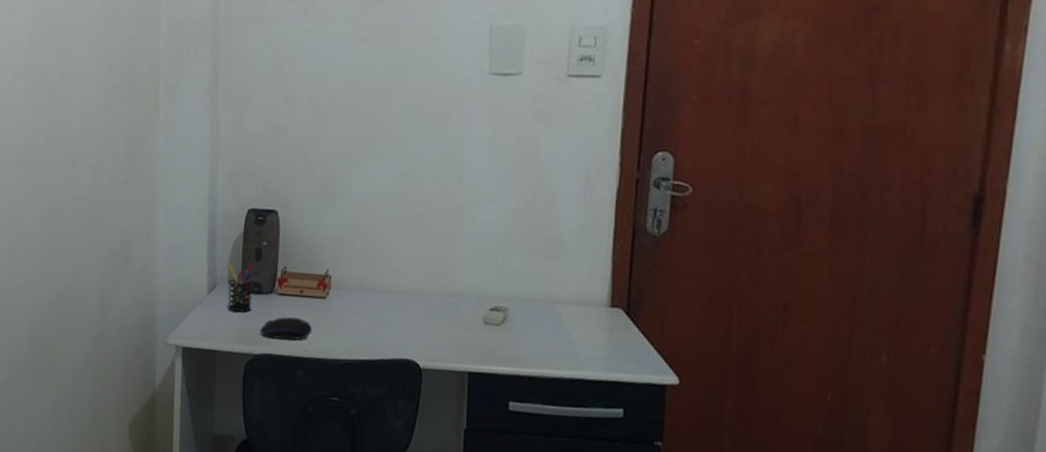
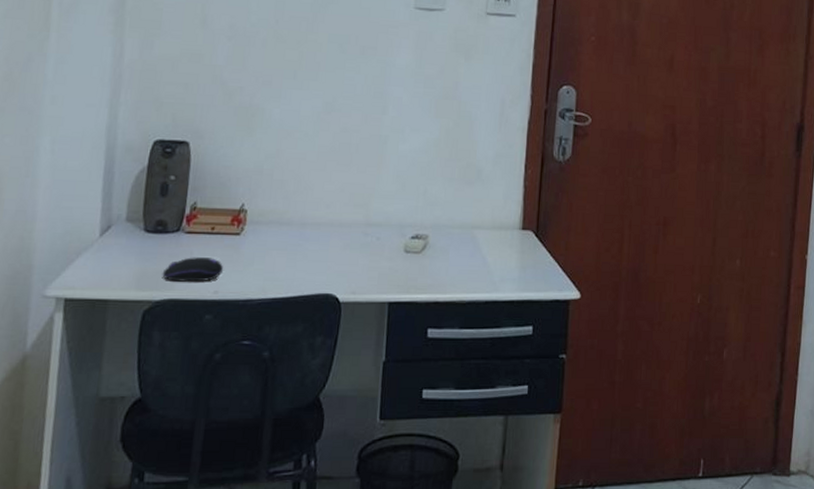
pen holder: present [227,263,252,312] -> none [124,199,157,254]

